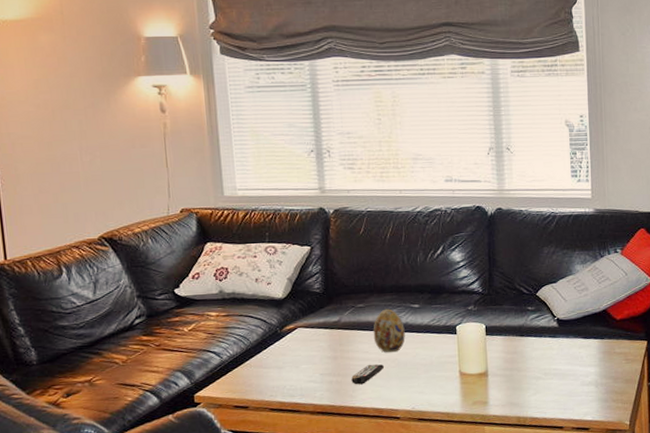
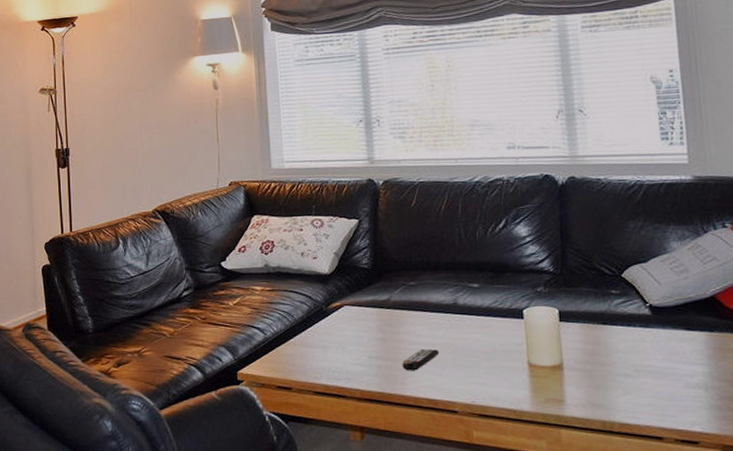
decorative egg: present [373,308,405,352] -> none [426,287,463,336]

